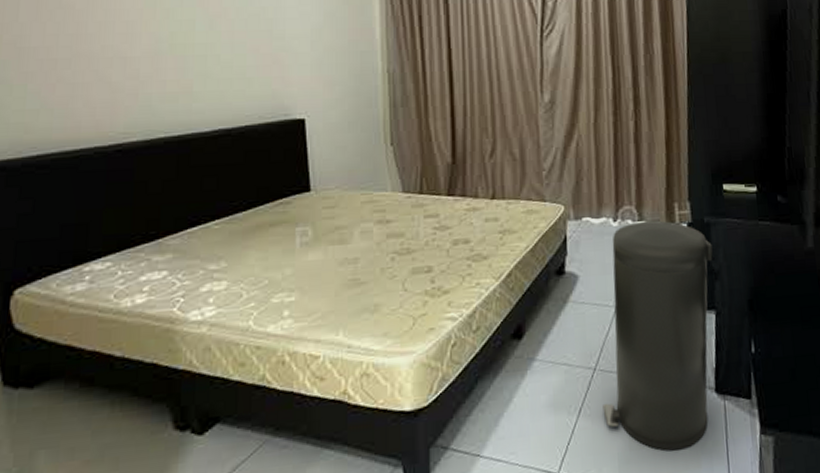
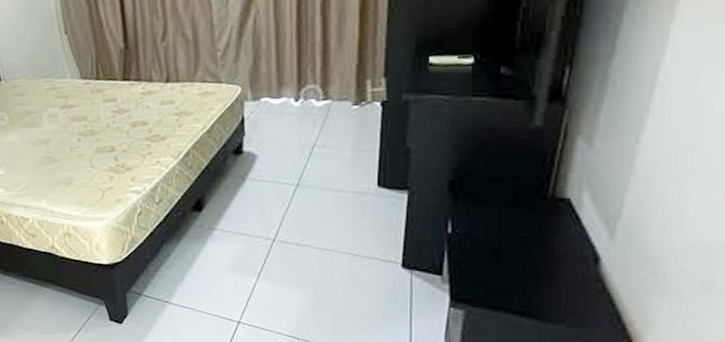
pedal bin: present [602,220,713,452] -> none [281,99,410,314]

